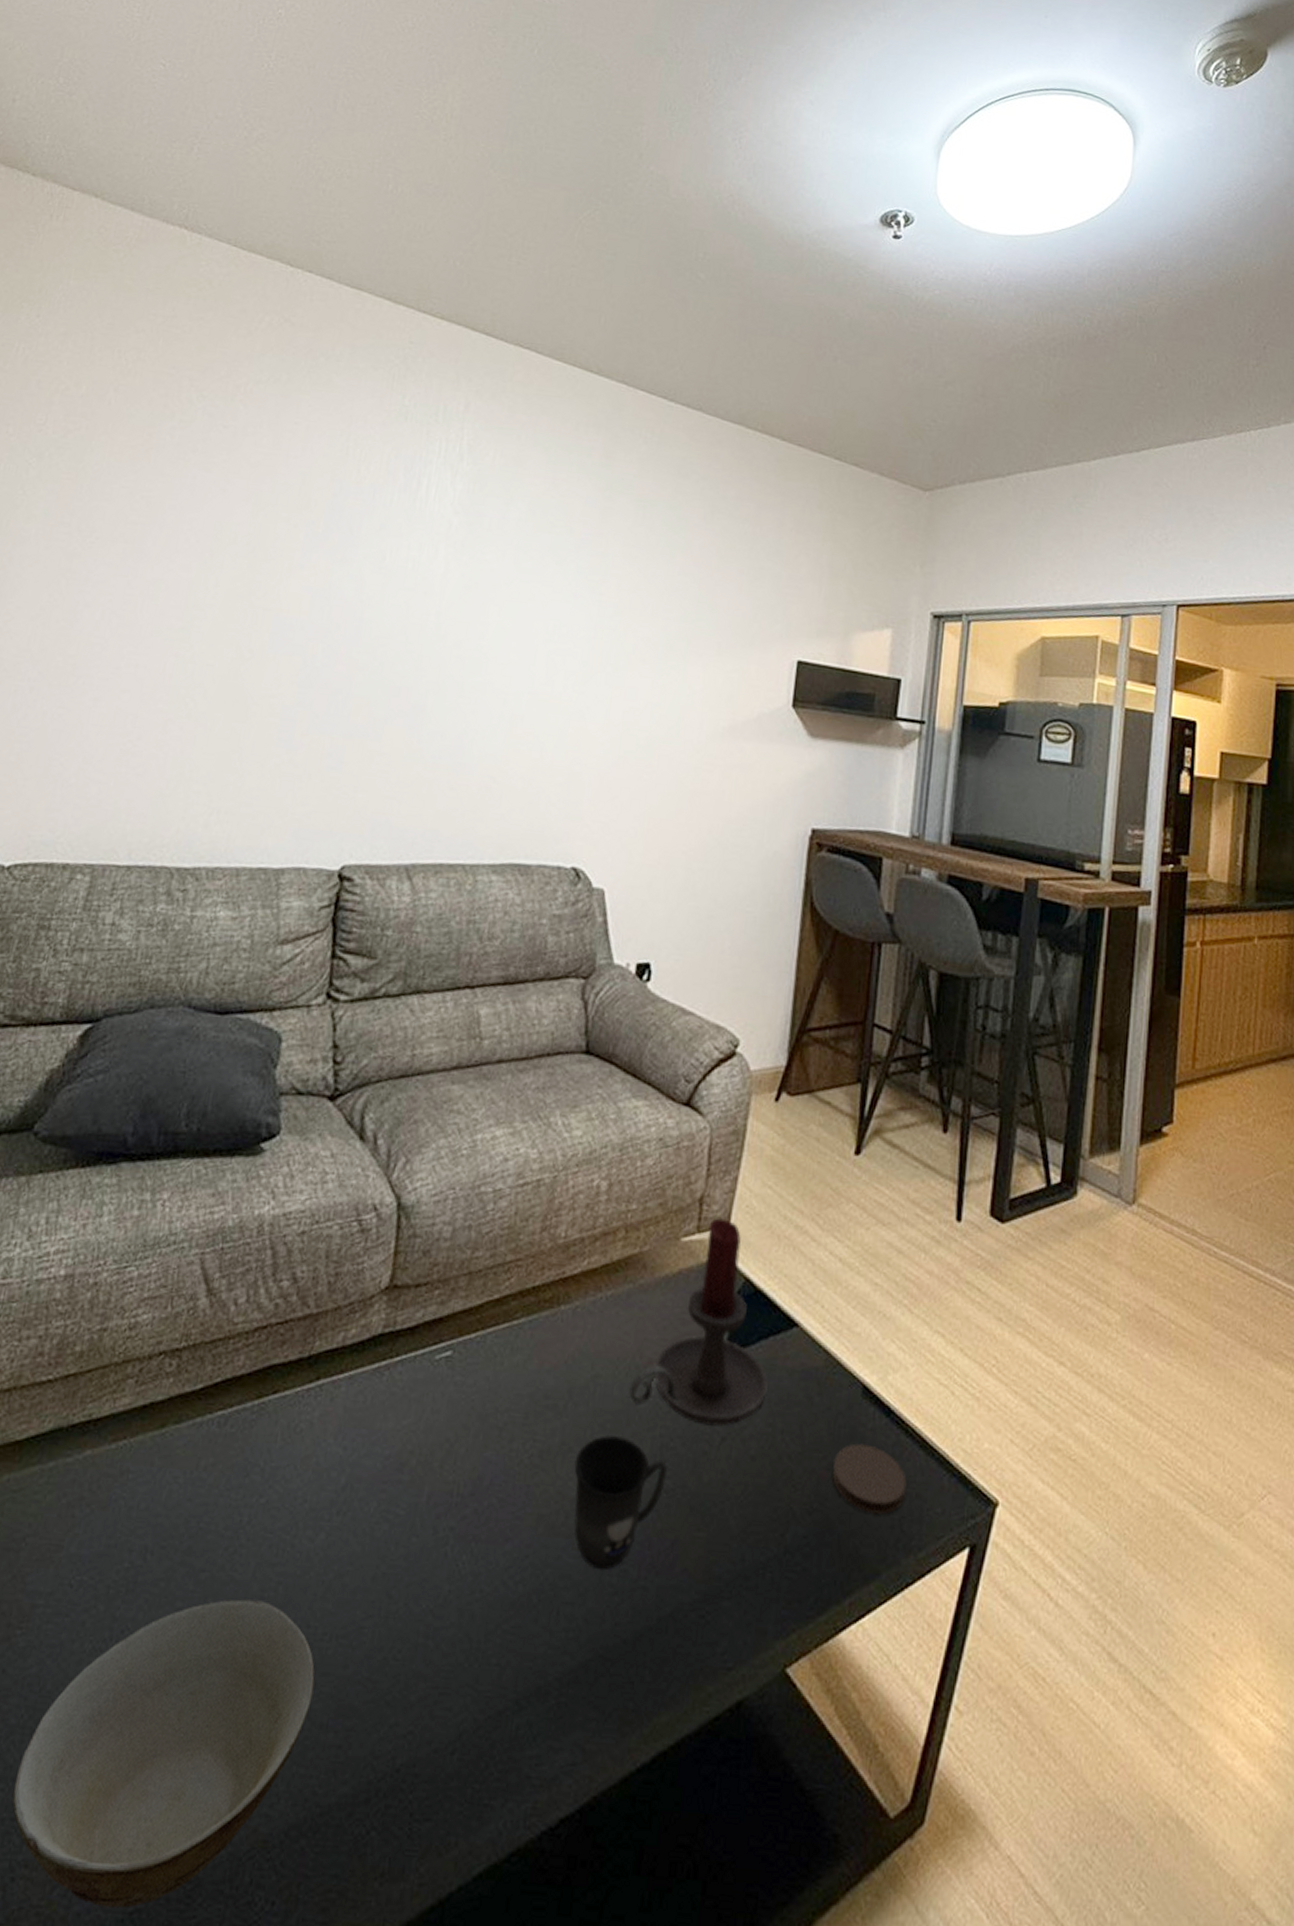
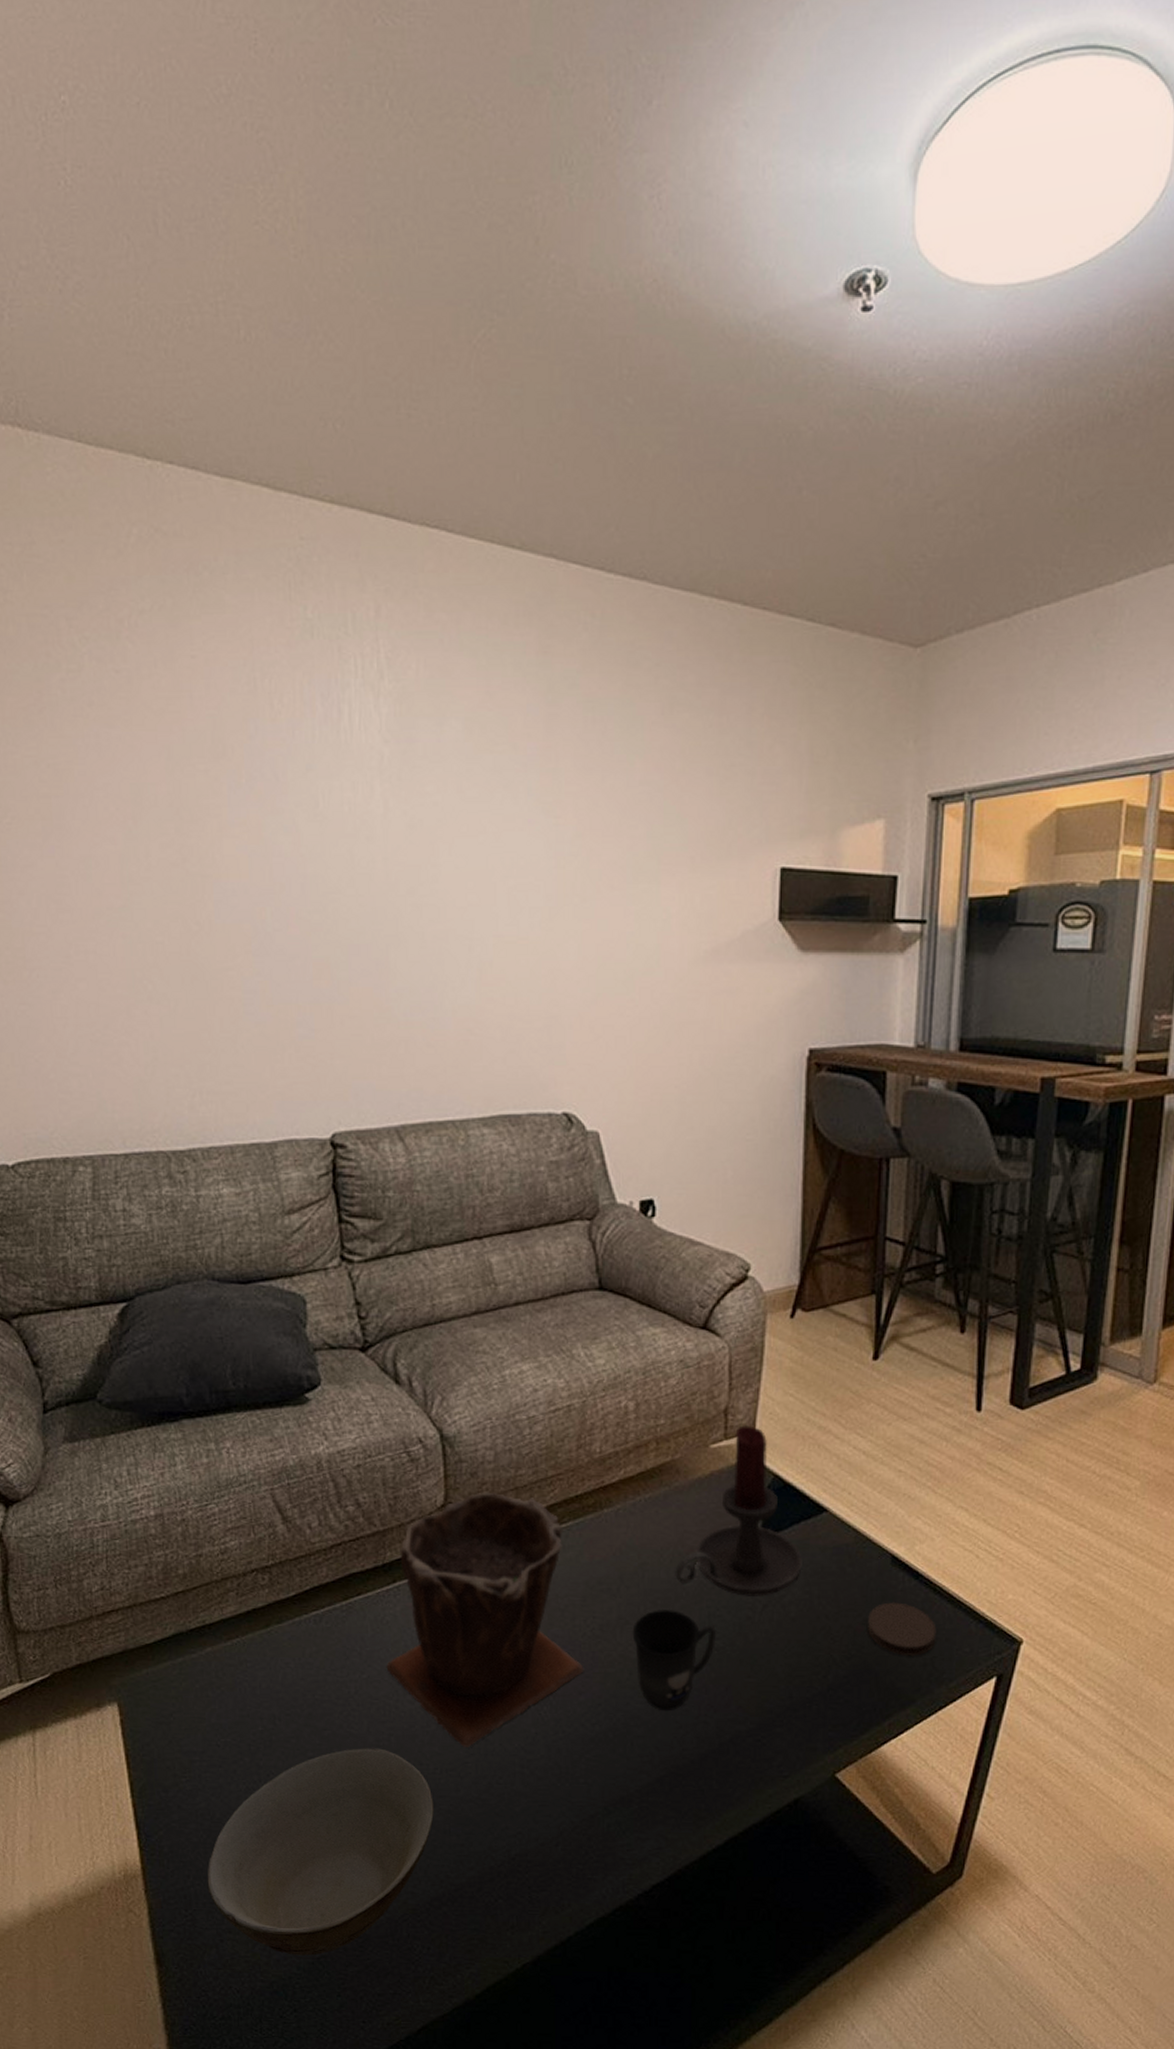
plant pot: none [289,1274,516,1606] -> present [386,1492,584,1747]

